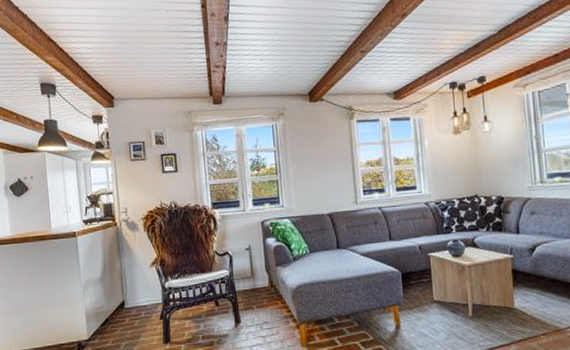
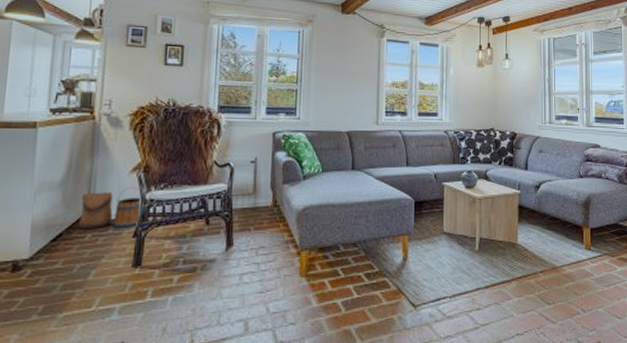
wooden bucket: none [117,278,165,315] -> present [79,187,143,230]

